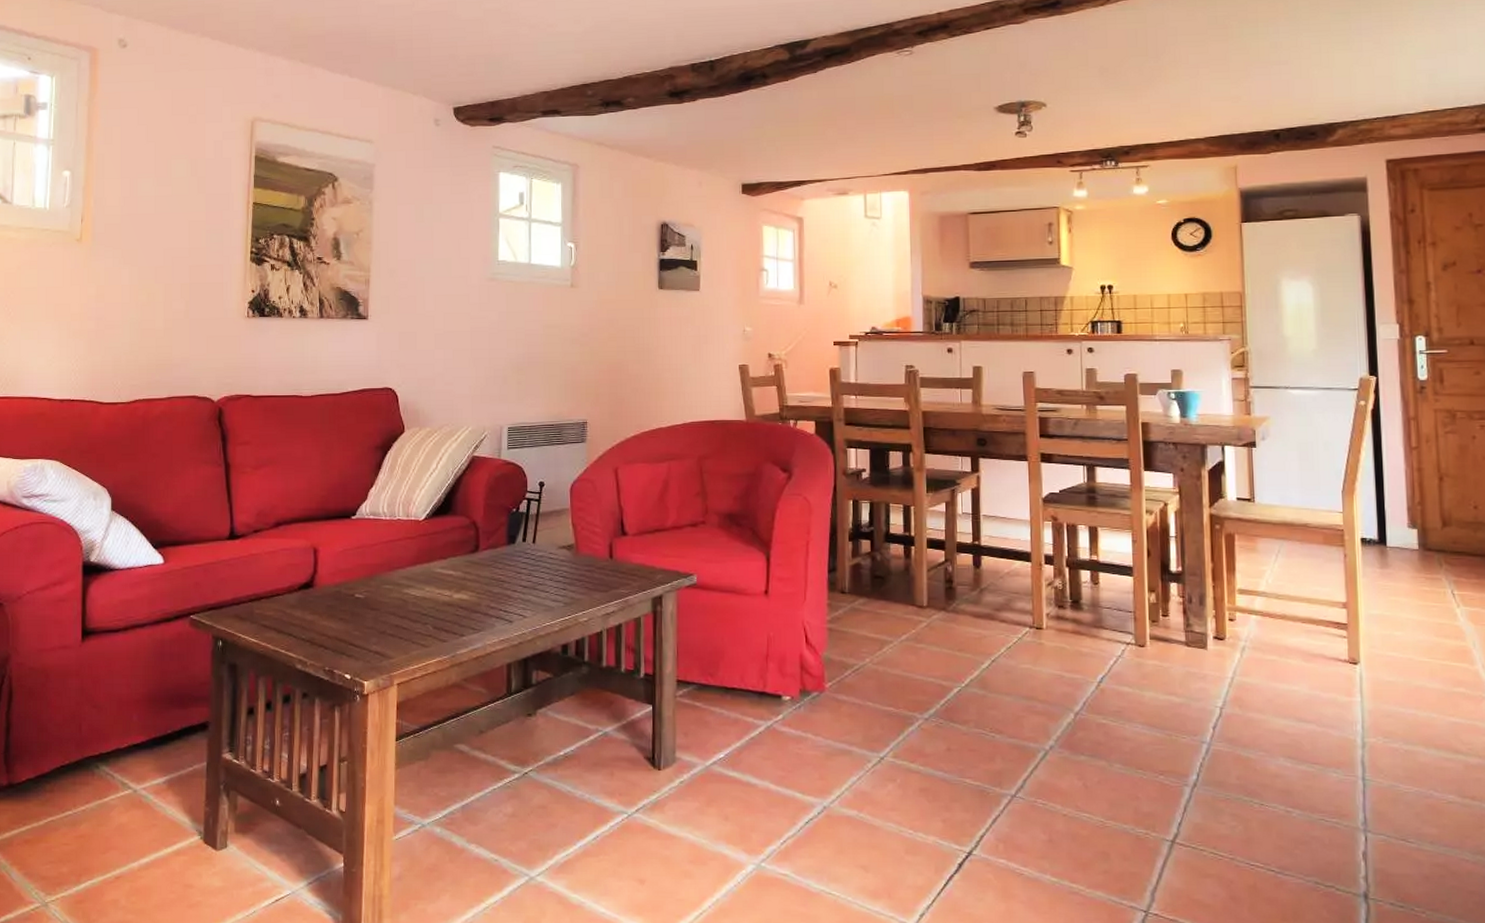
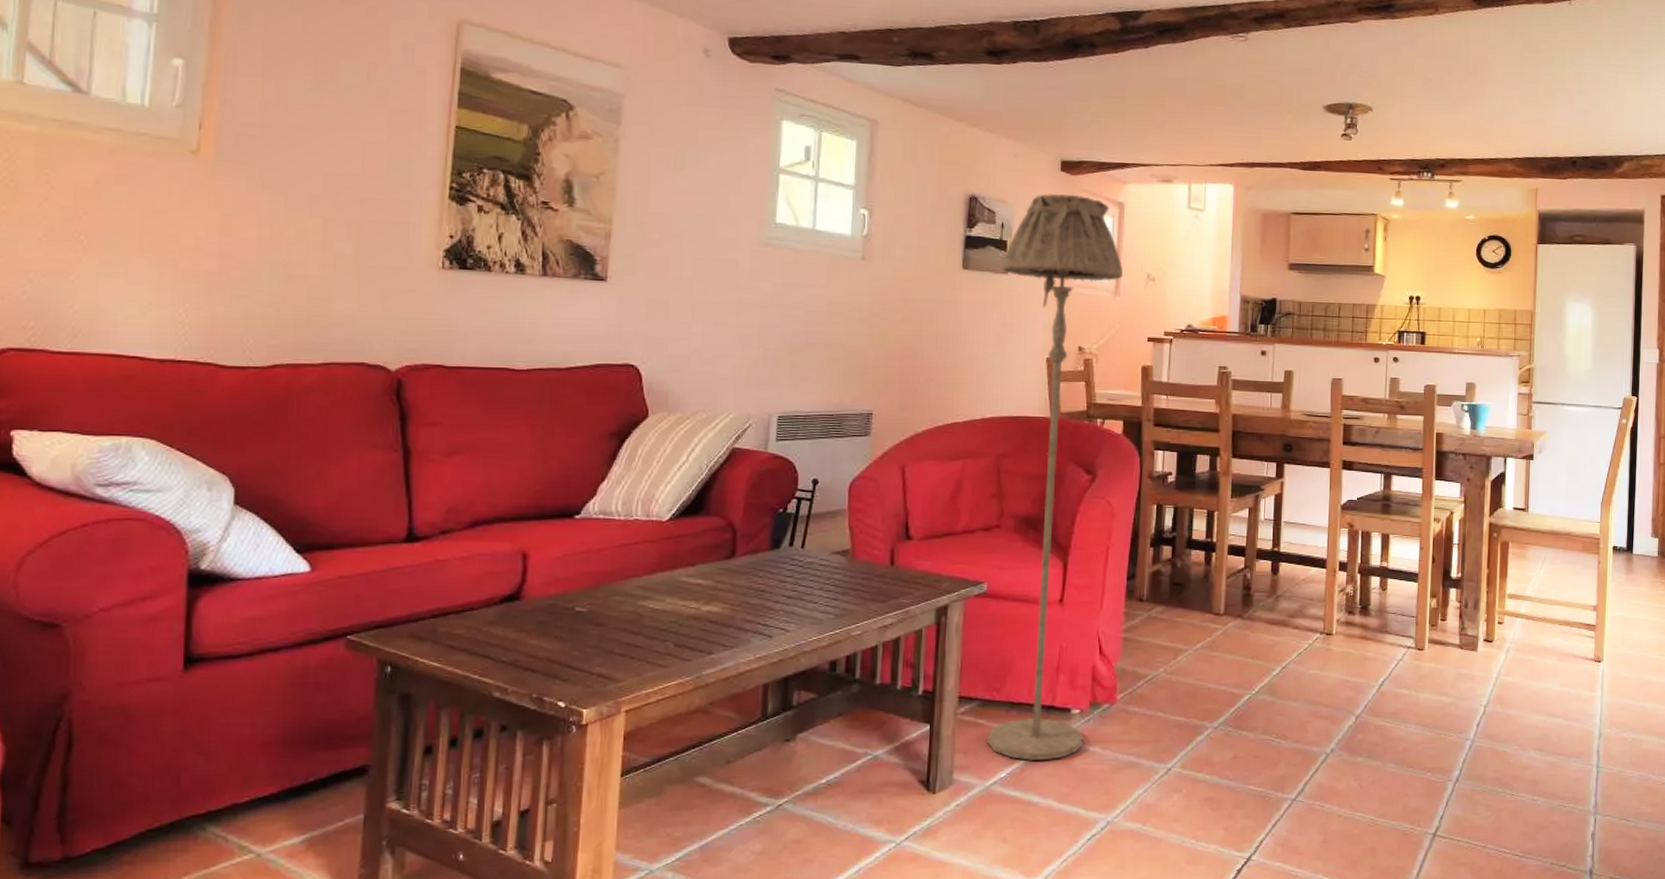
floor lamp: none [692,214,807,744] -> present [987,193,1124,762]

